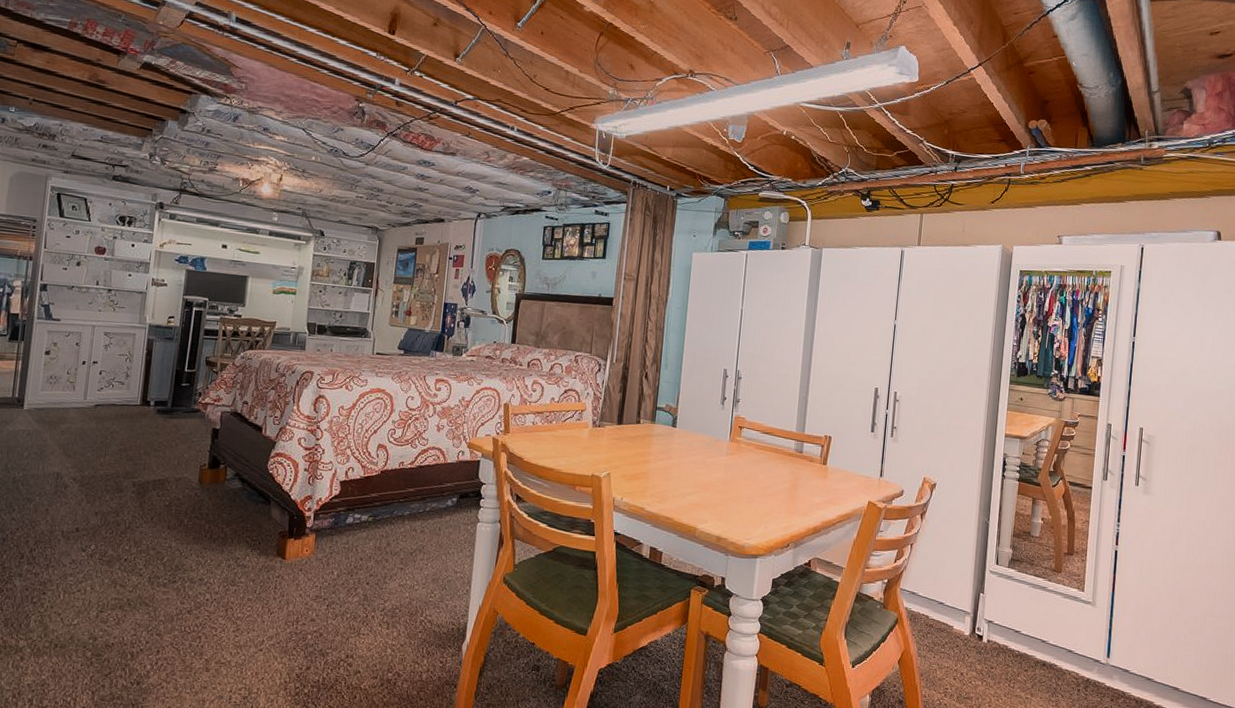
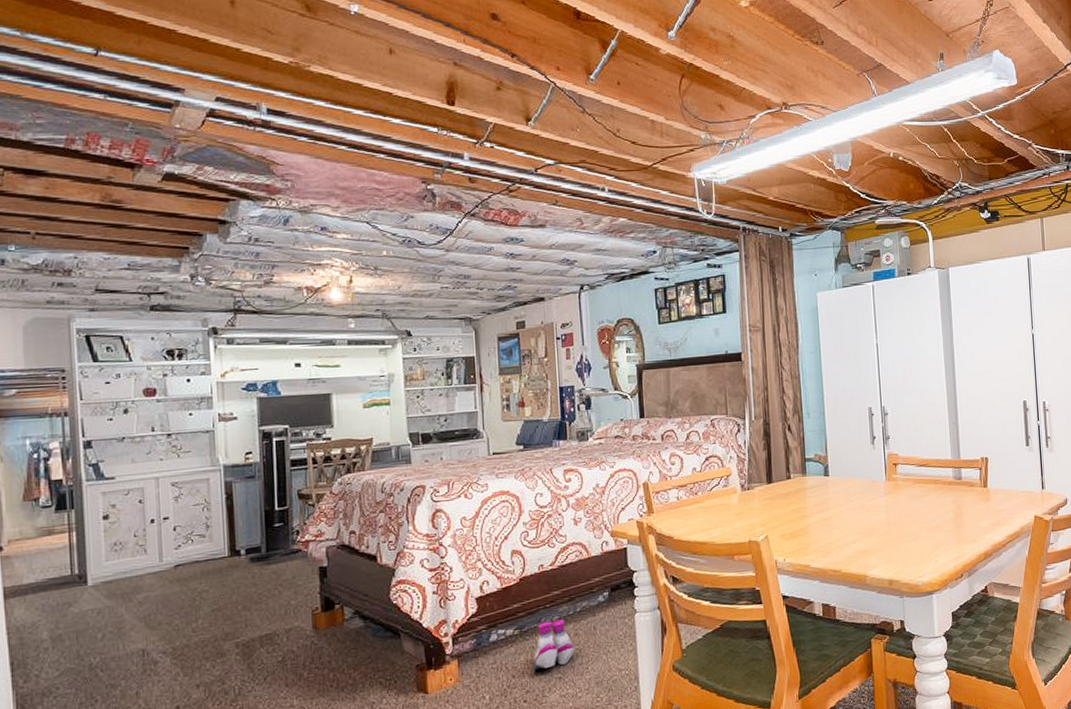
boots: none [378,514,419,559] -> present [531,619,575,672]

